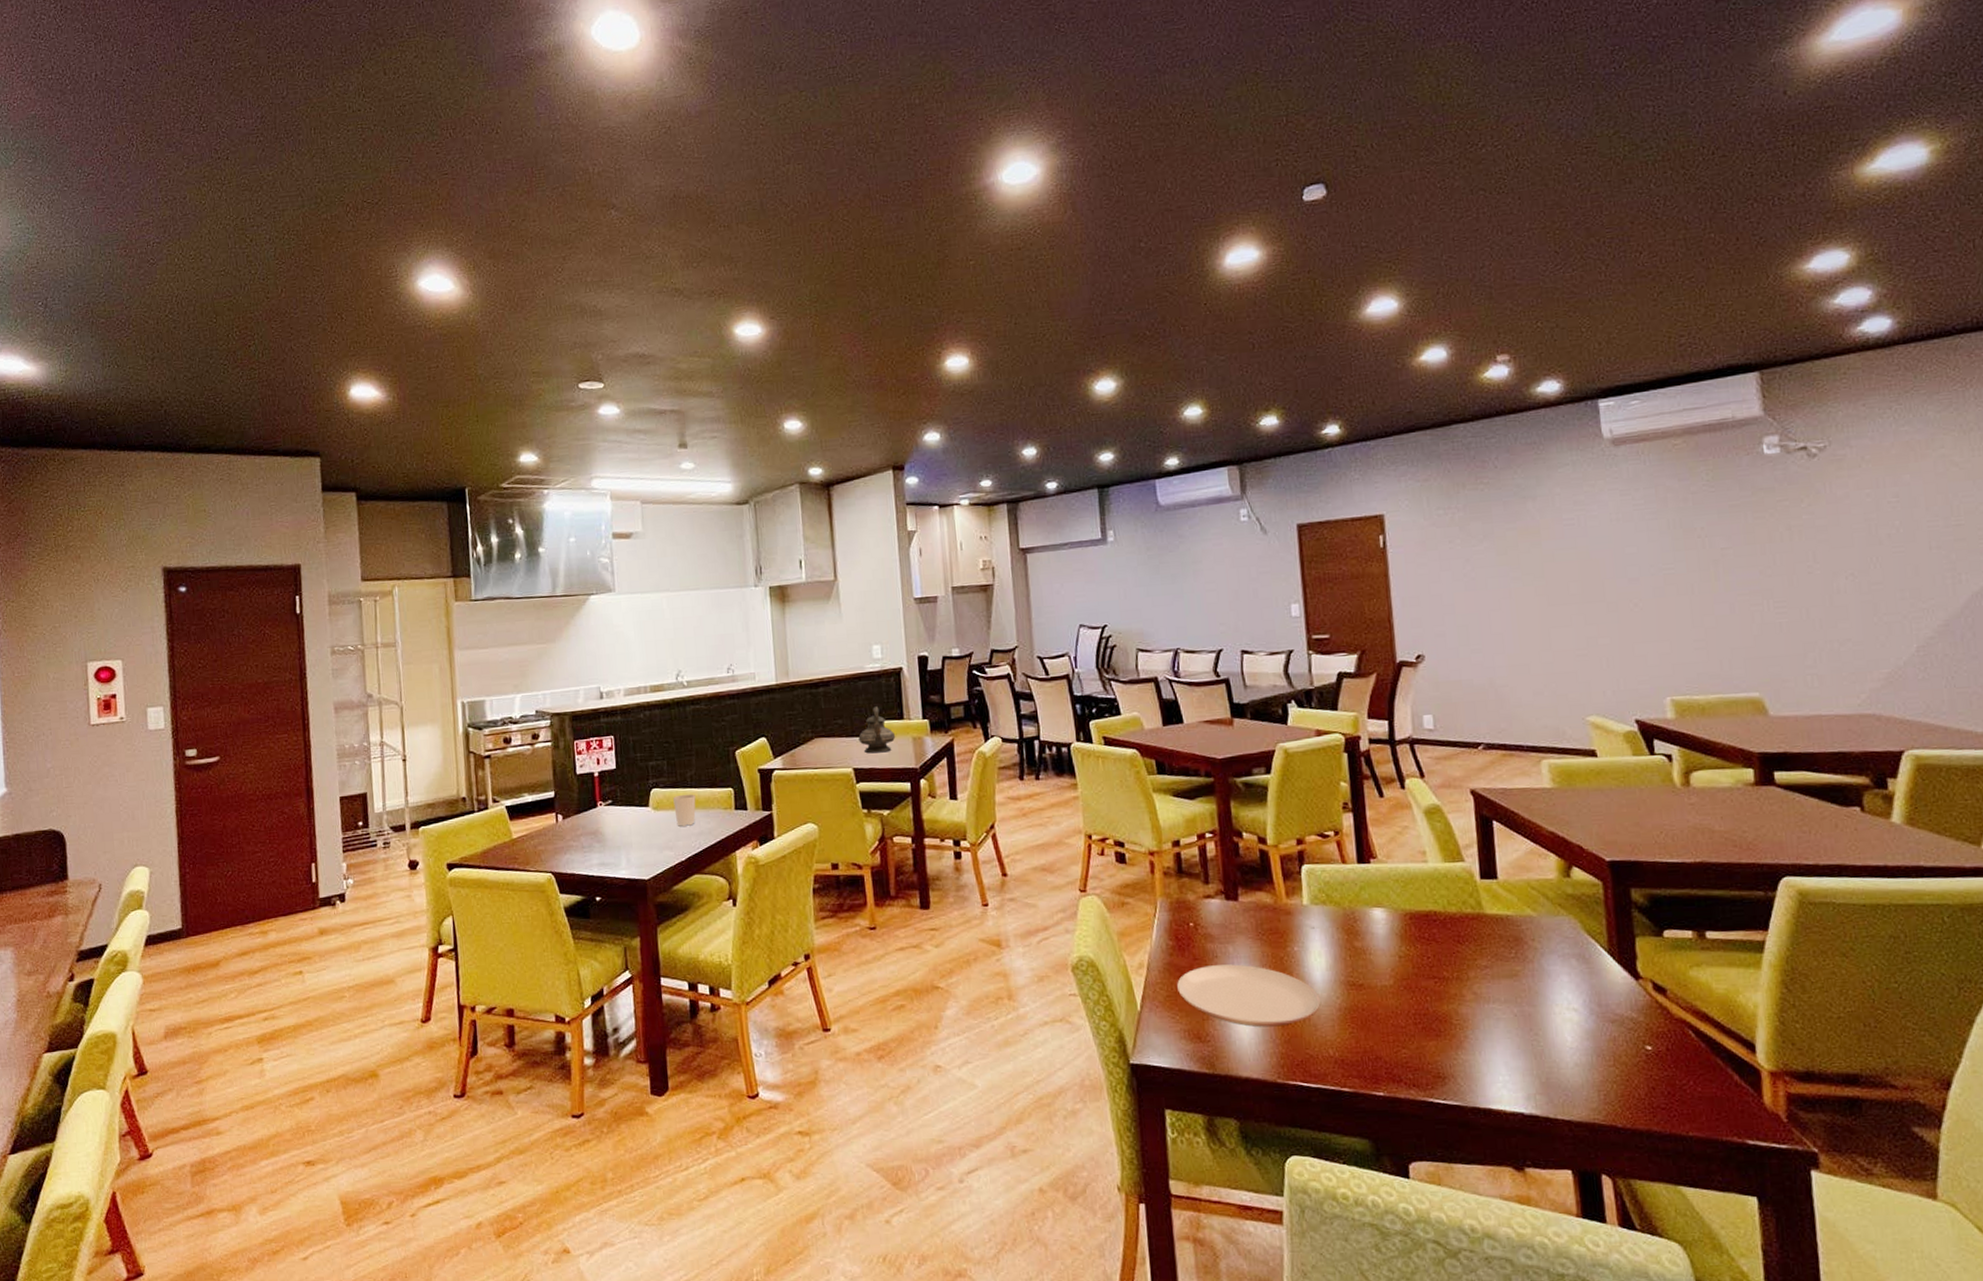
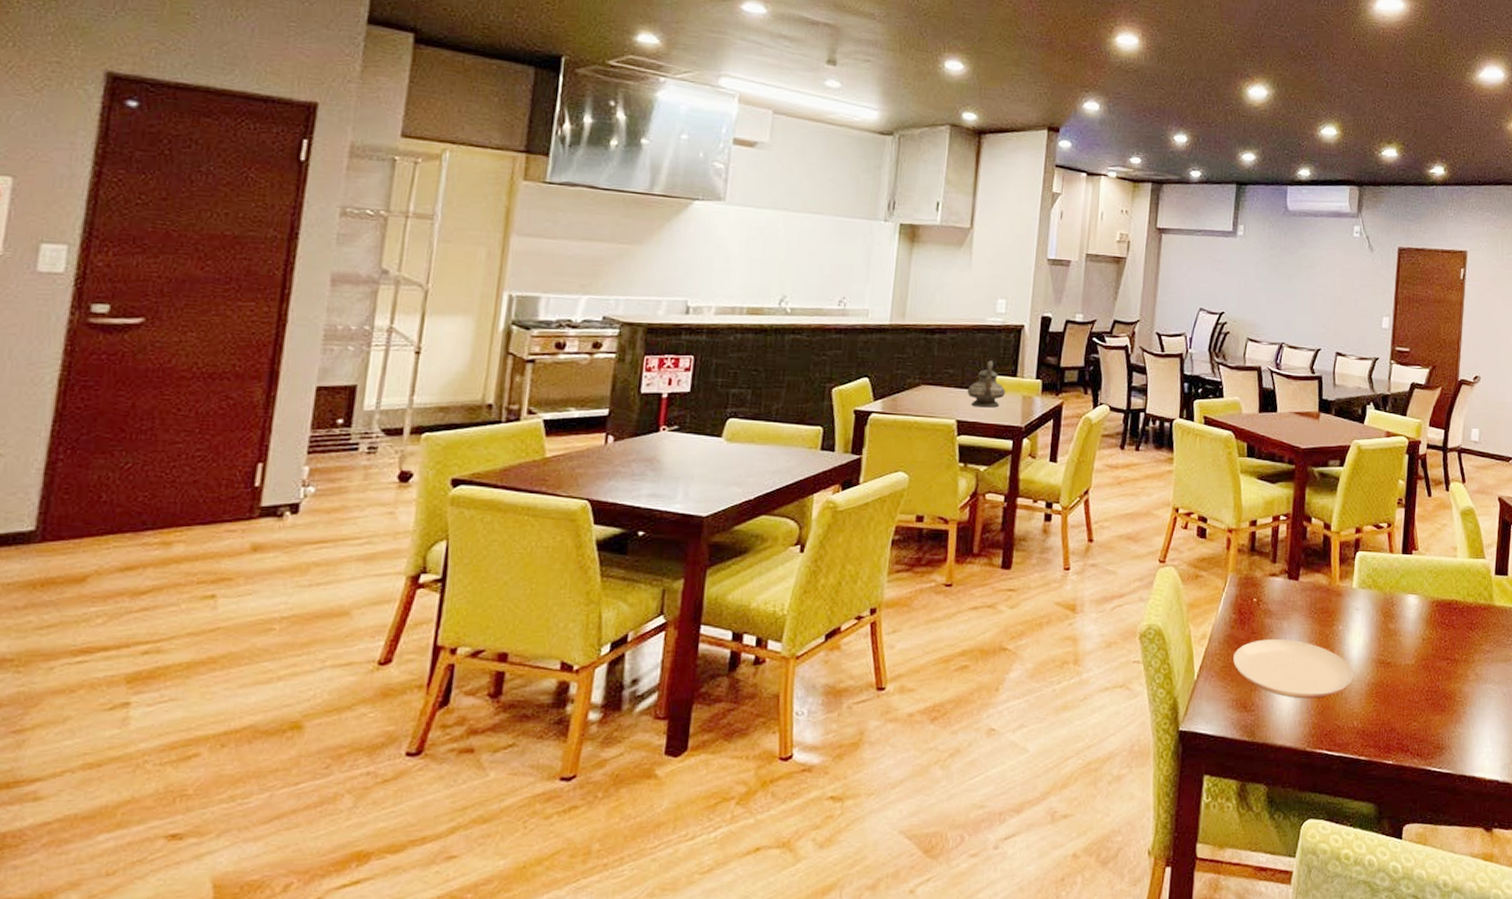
cup: present [673,794,696,827] -> none [751,428,779,464]

